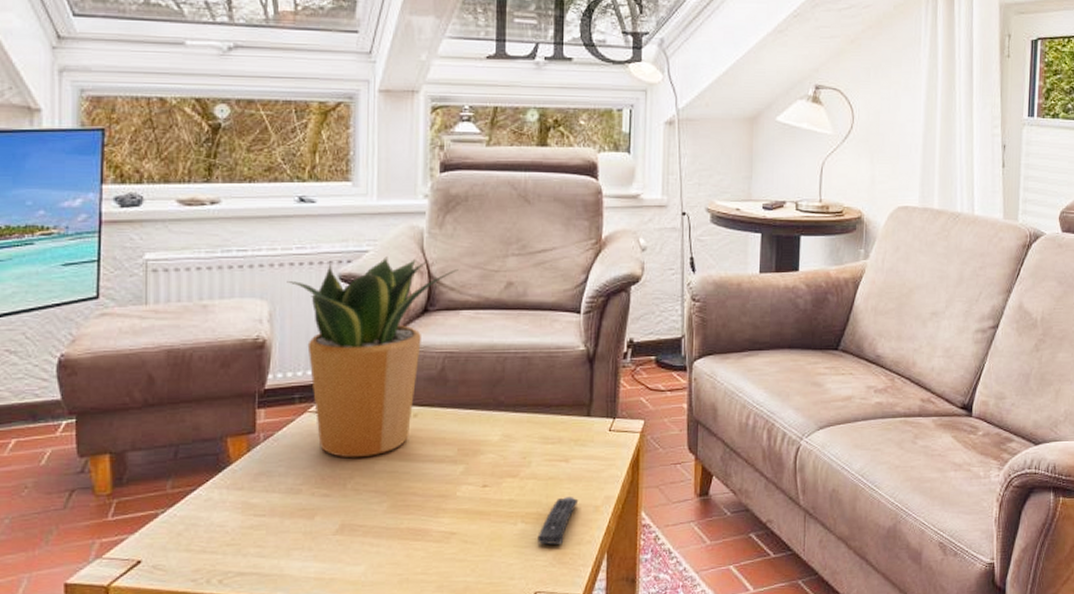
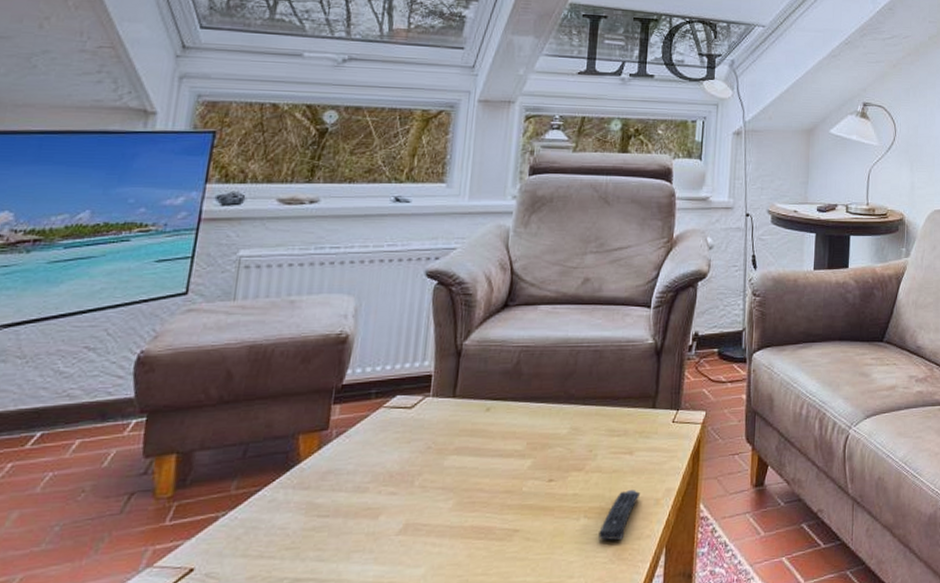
potted plant: present [286,257,459,458] -> none [375,254,540,454]

